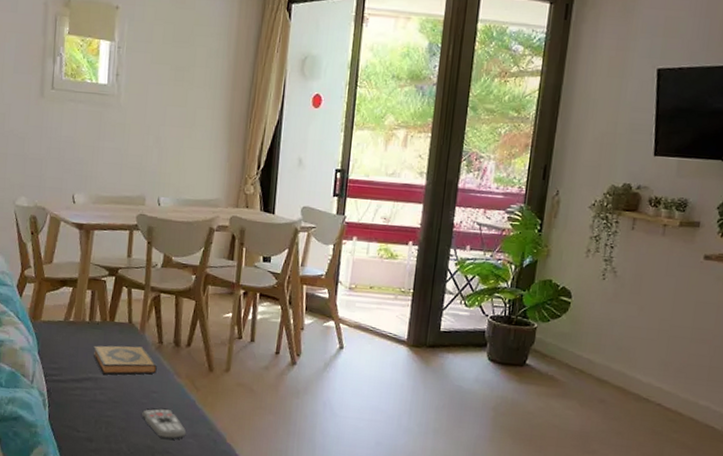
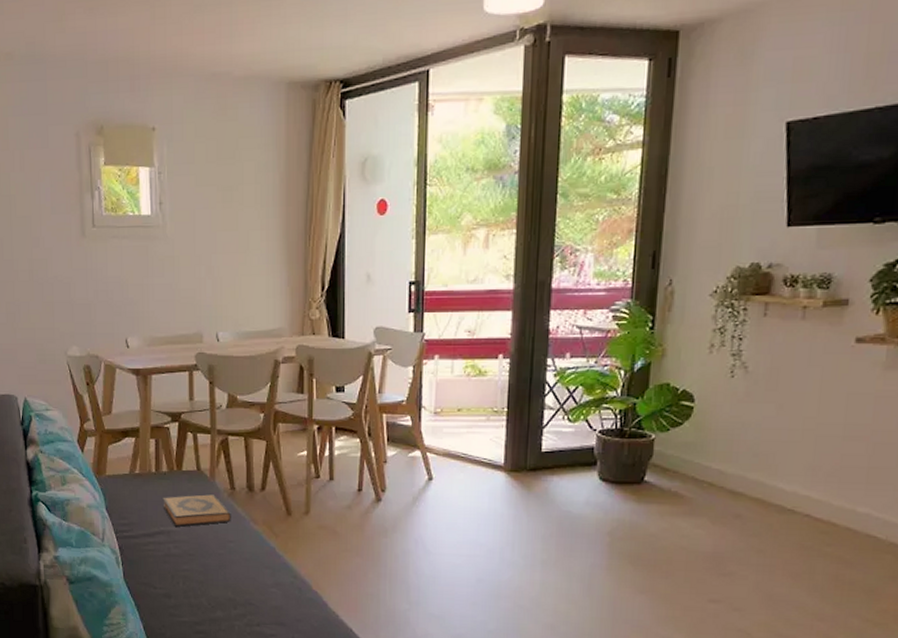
remote control: present [142,408,187,440] -> none [220,559,269,590]

